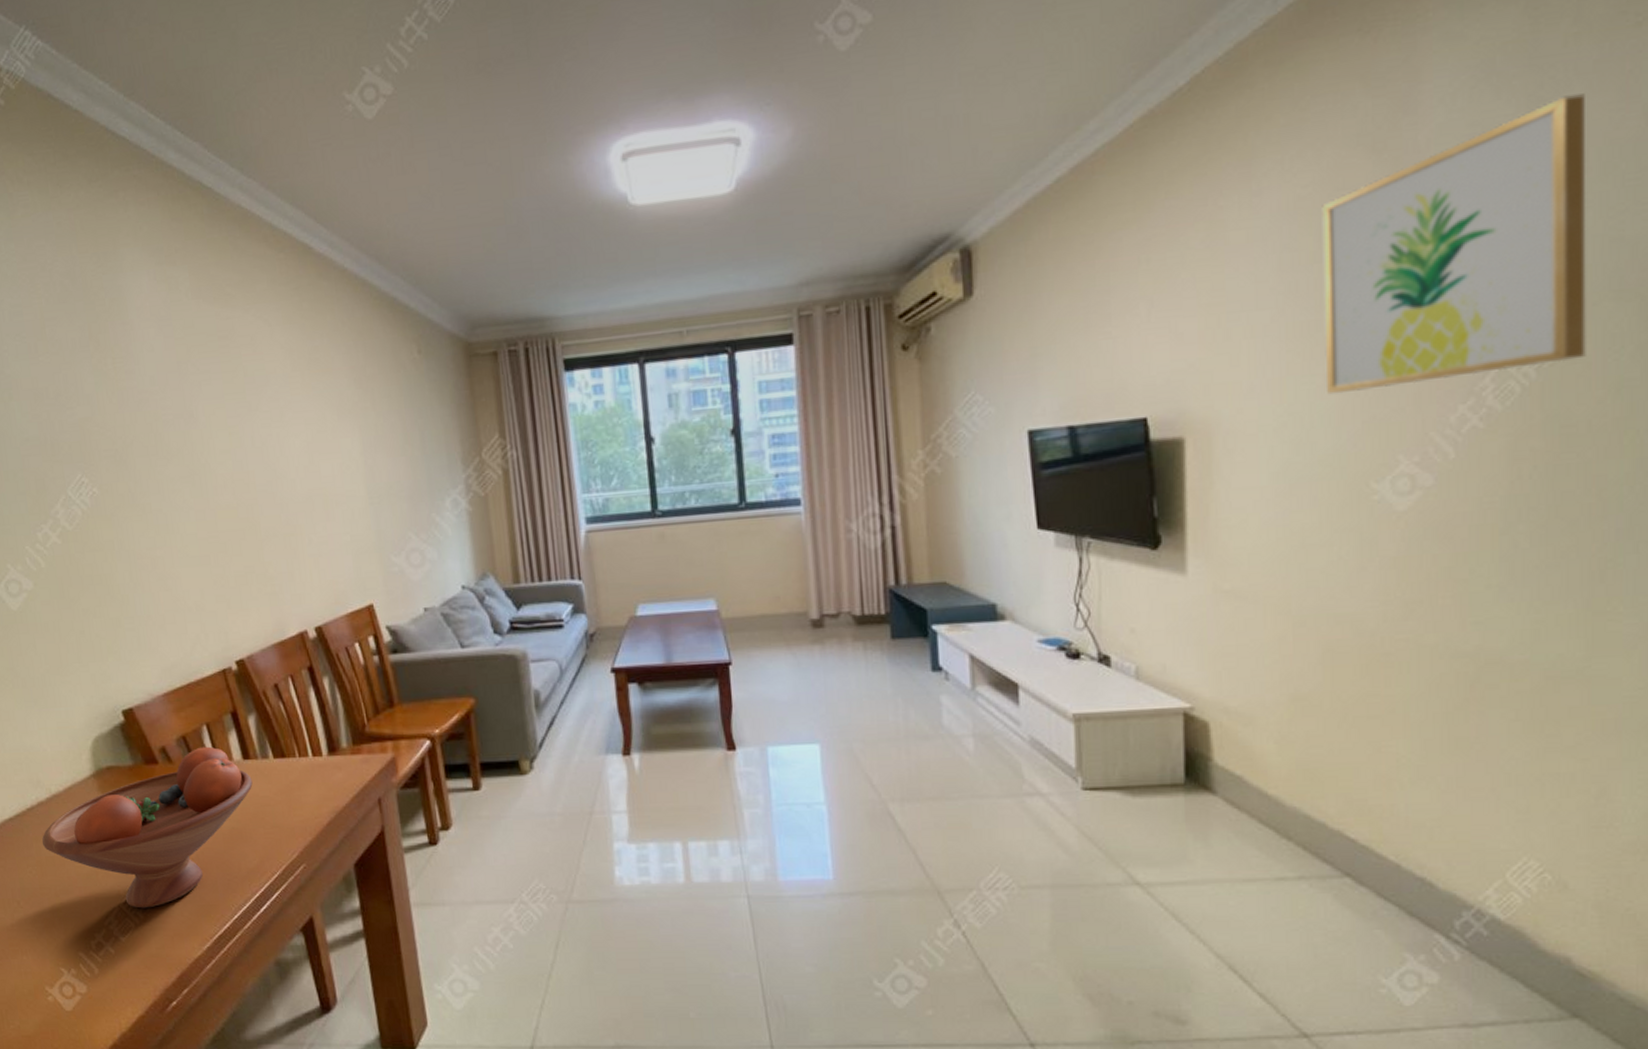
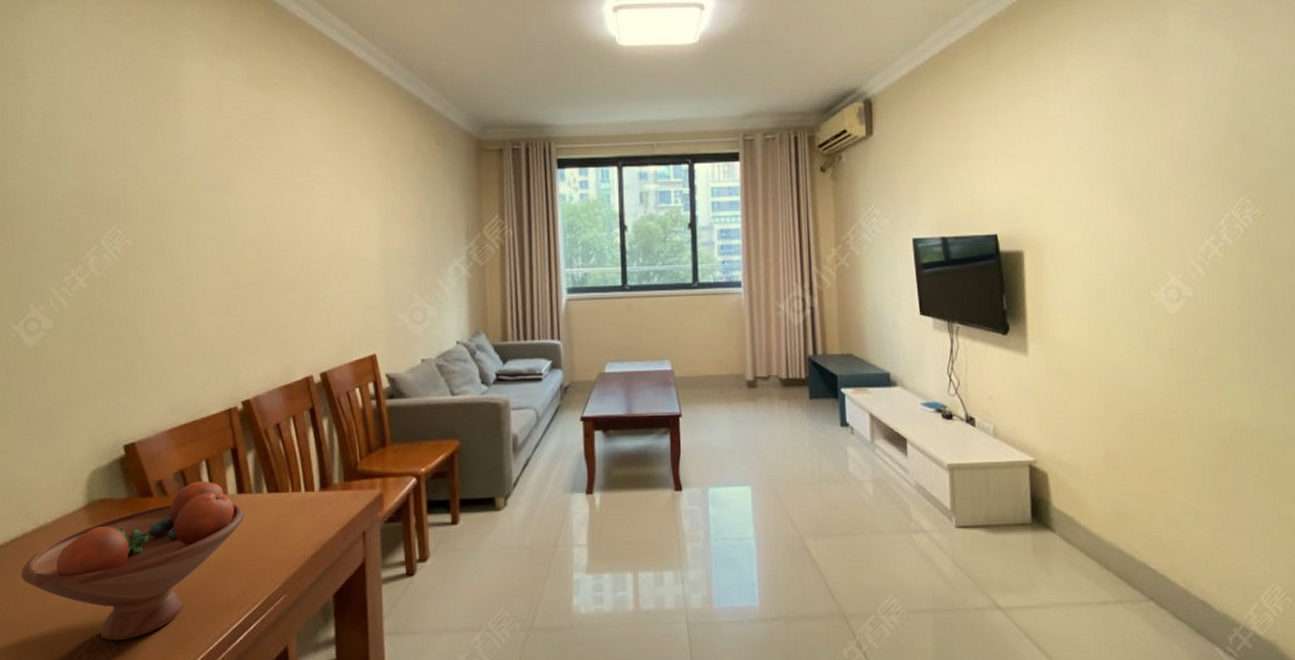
wall art: present [1322,93,1587,395] -> none [1109,35,1283,226]

